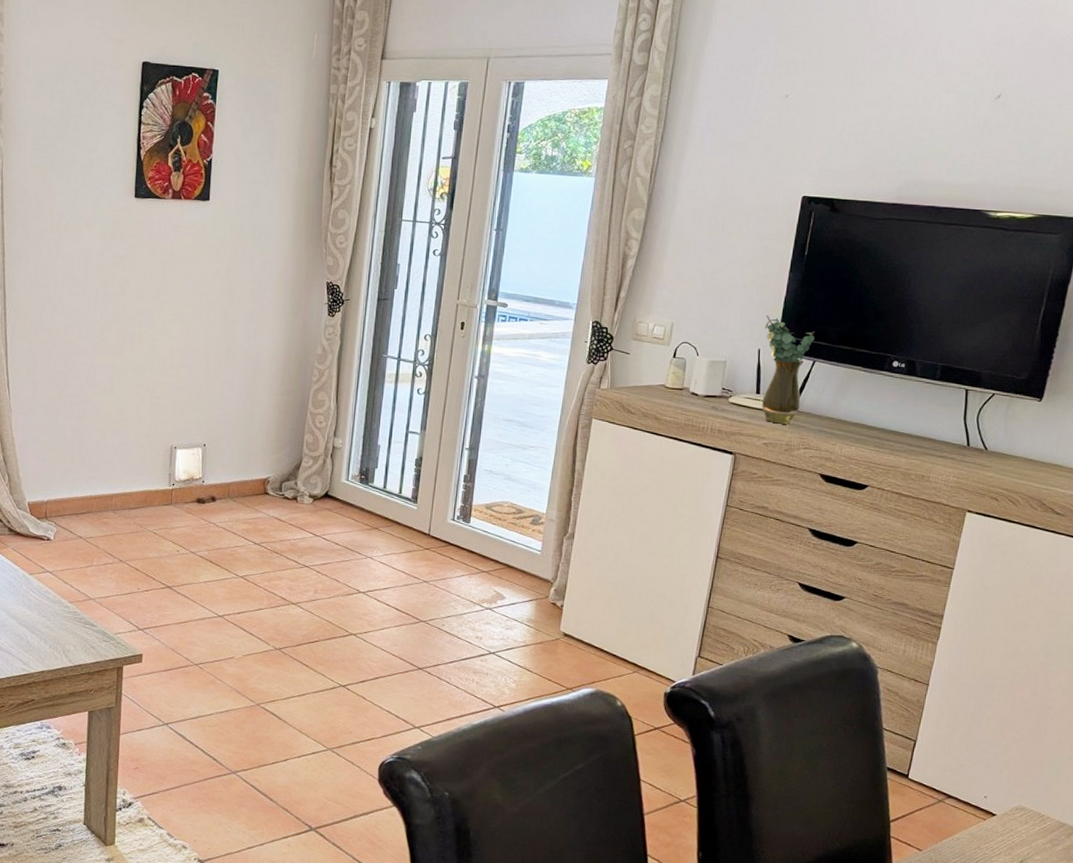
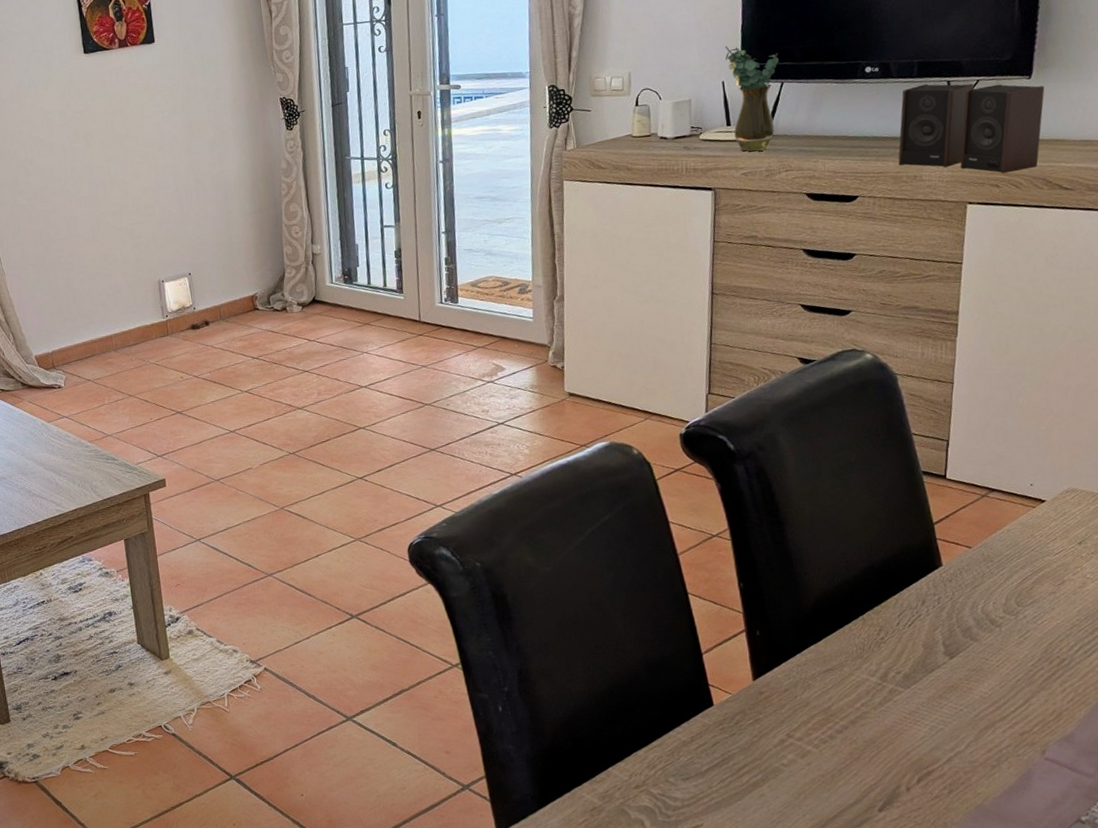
speaker: none [909,388,1053,489] -> present [898,84,1045,174]

